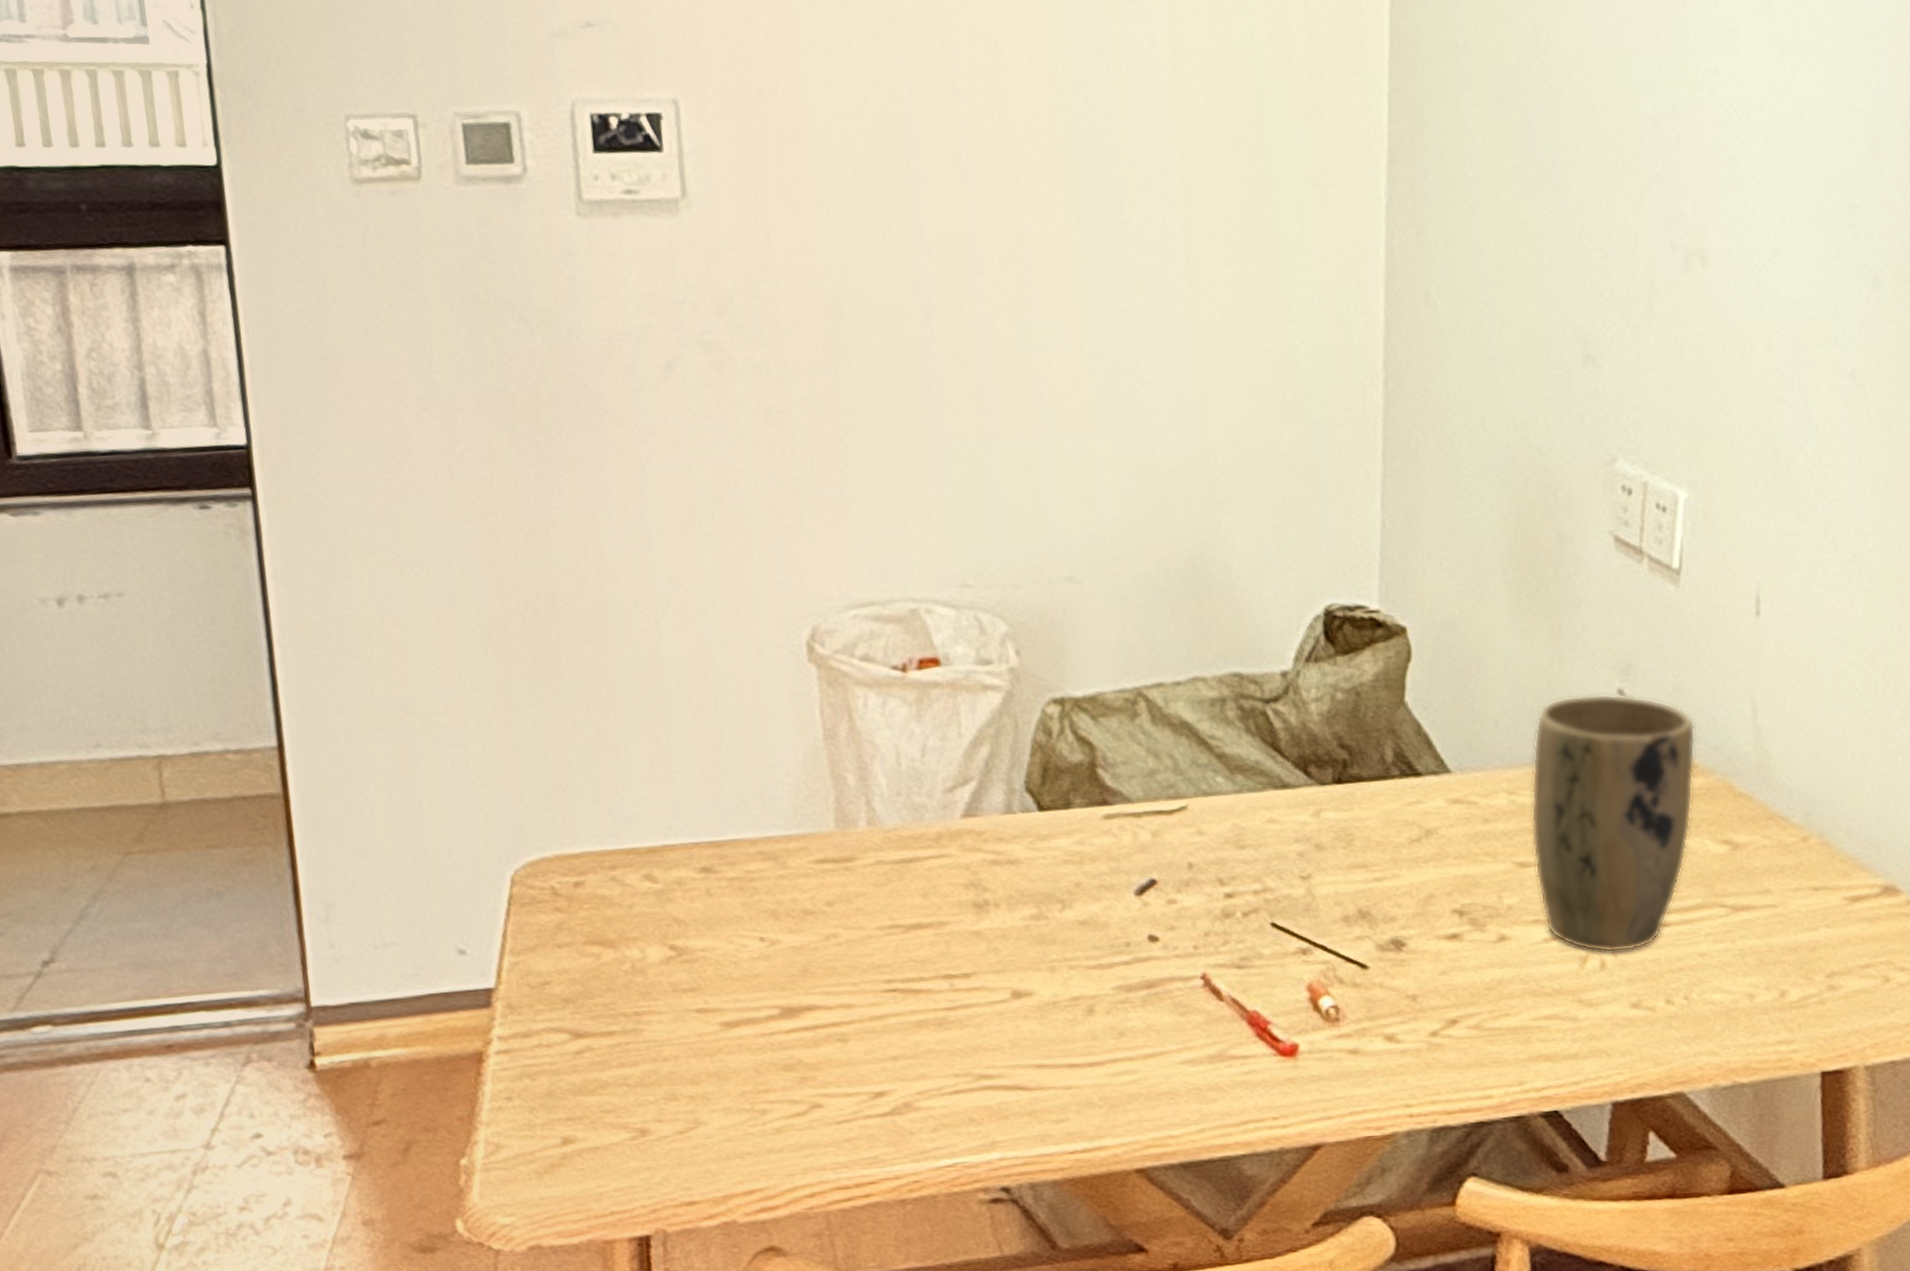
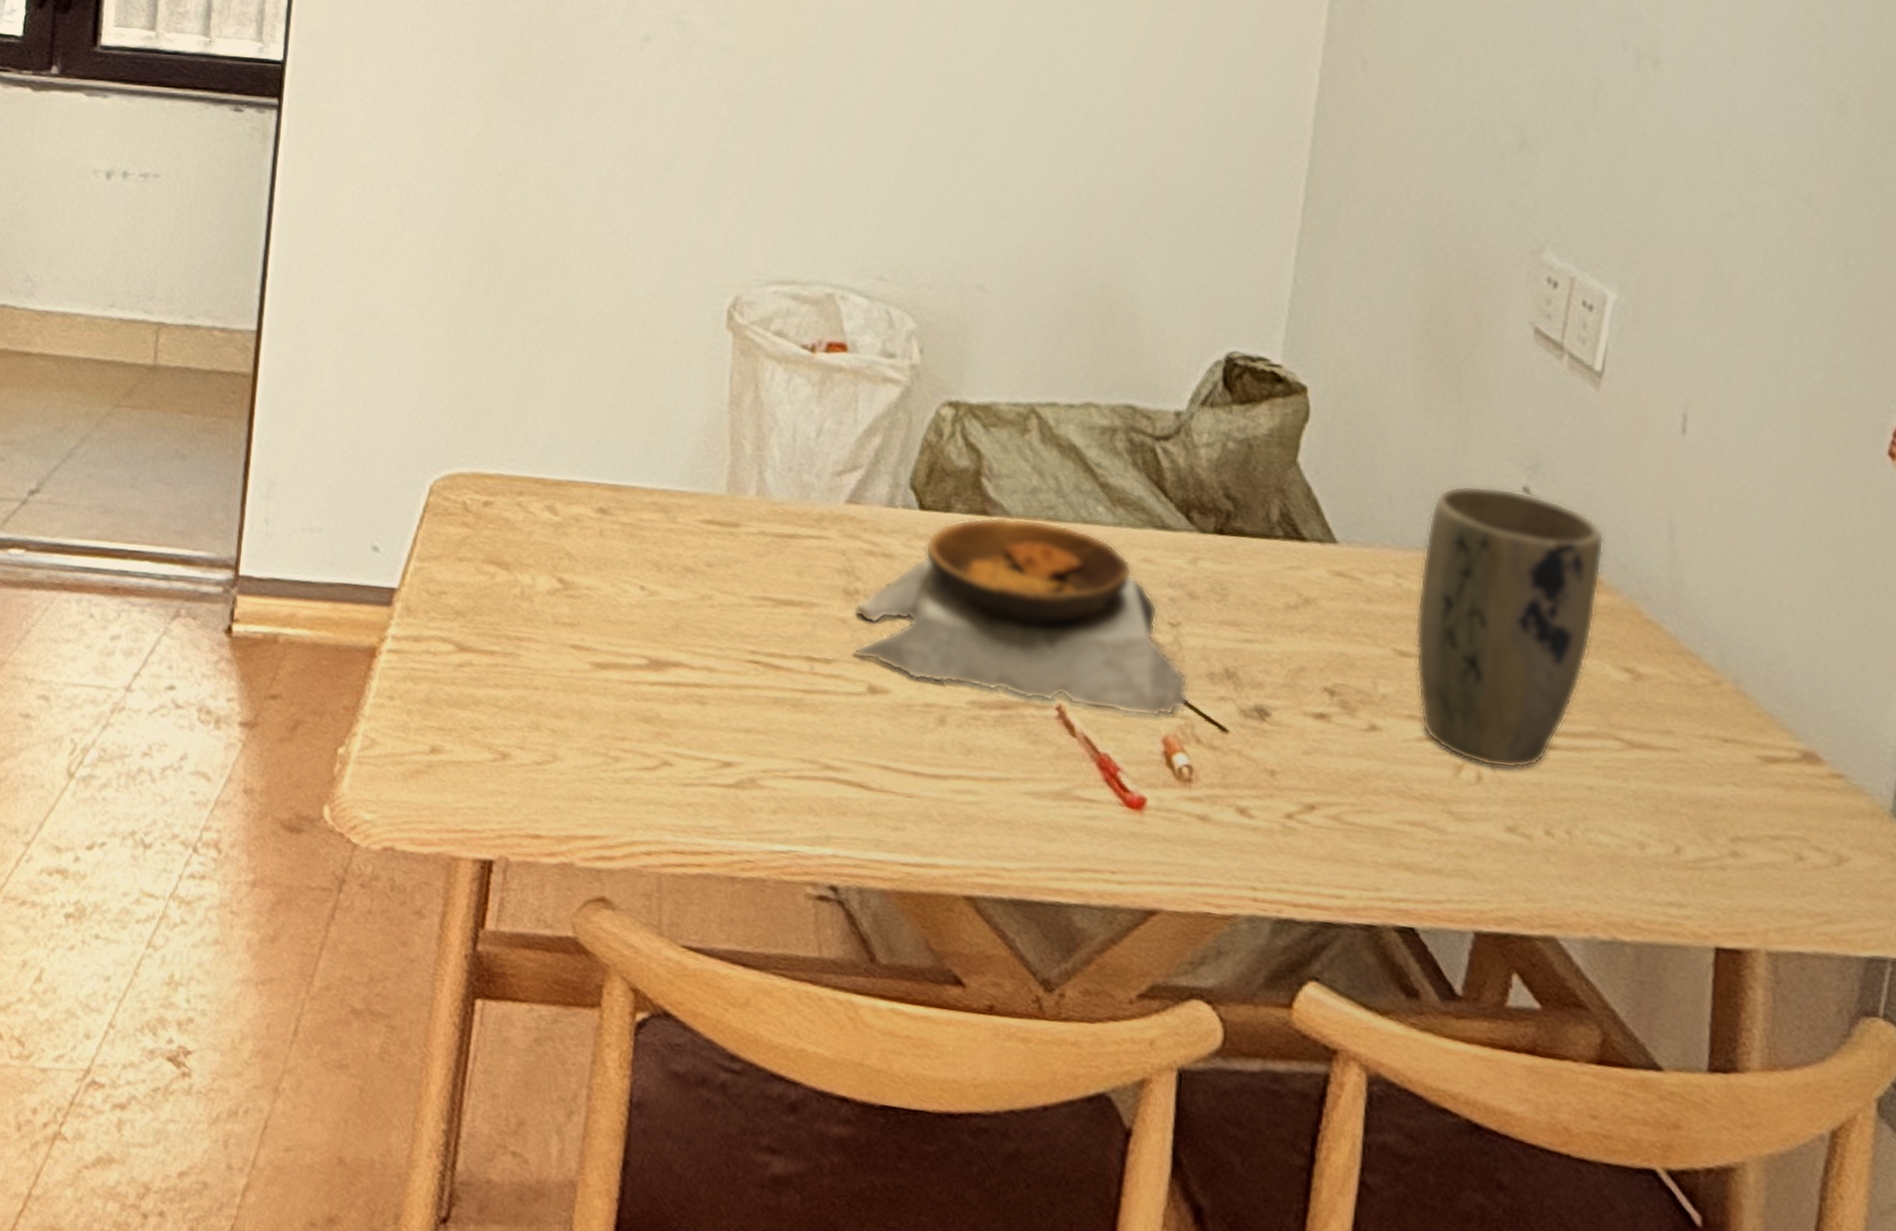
bowl: none [986,800,1327,977] -> present [853,516,1189,718]

